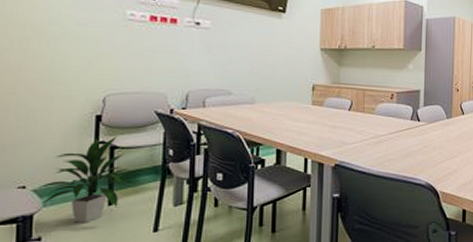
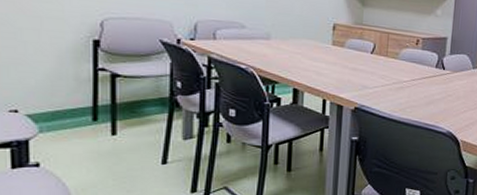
indoor plant: present [32,136,131,223] -> none [26,64,135,151]

